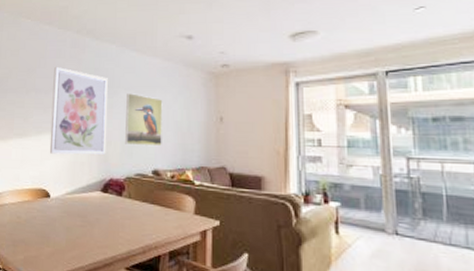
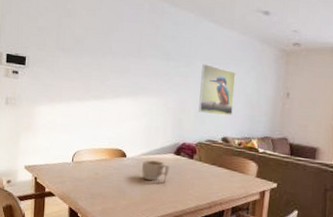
wall art: present [49,66,108,155] -> none [126,30,185,121]
cup: none [67,199,97,225] -> present [142,160,170,183]

